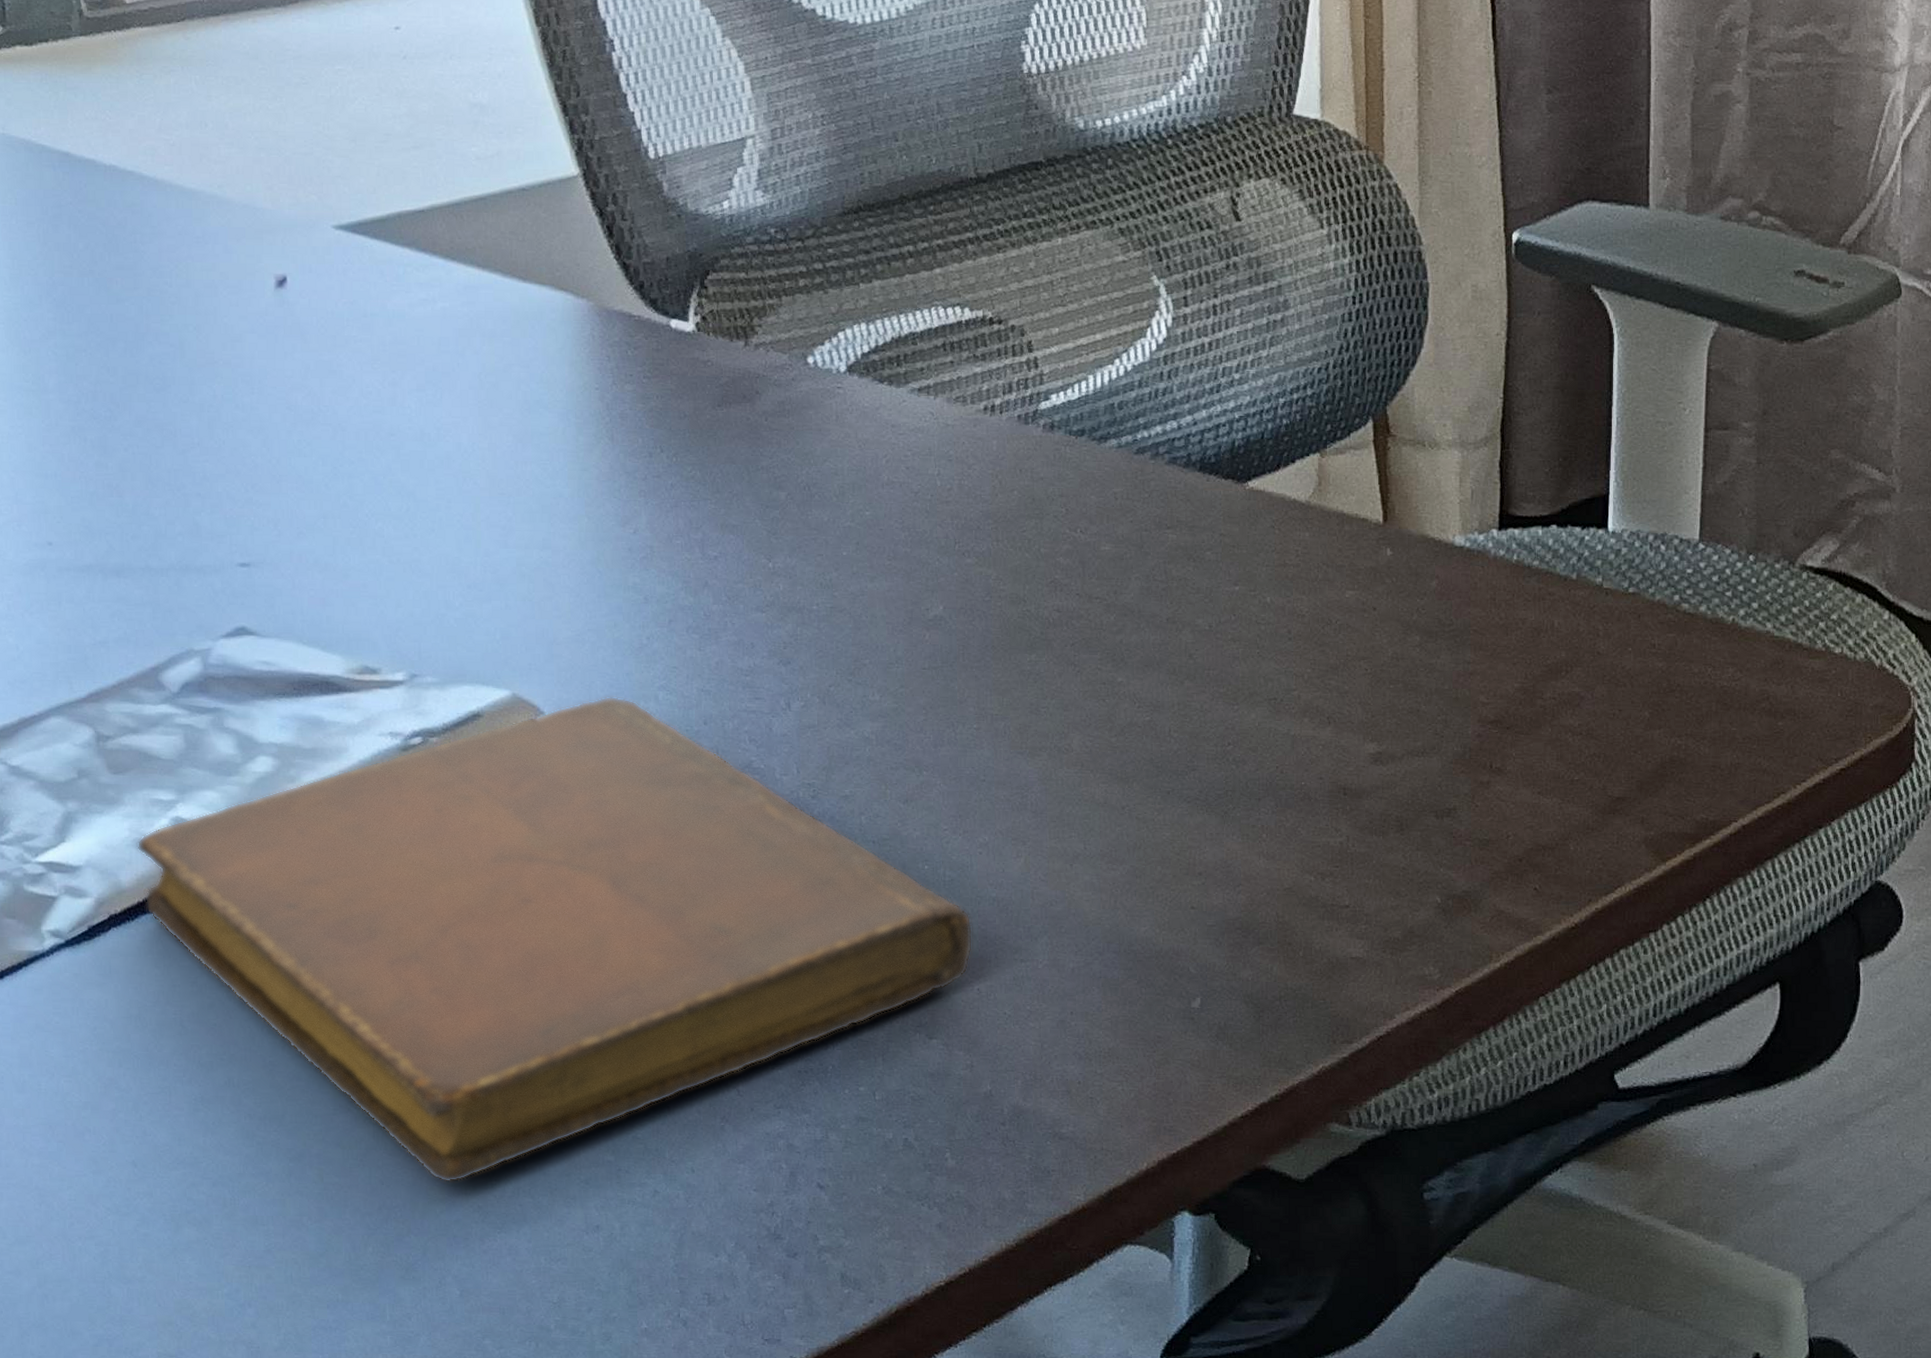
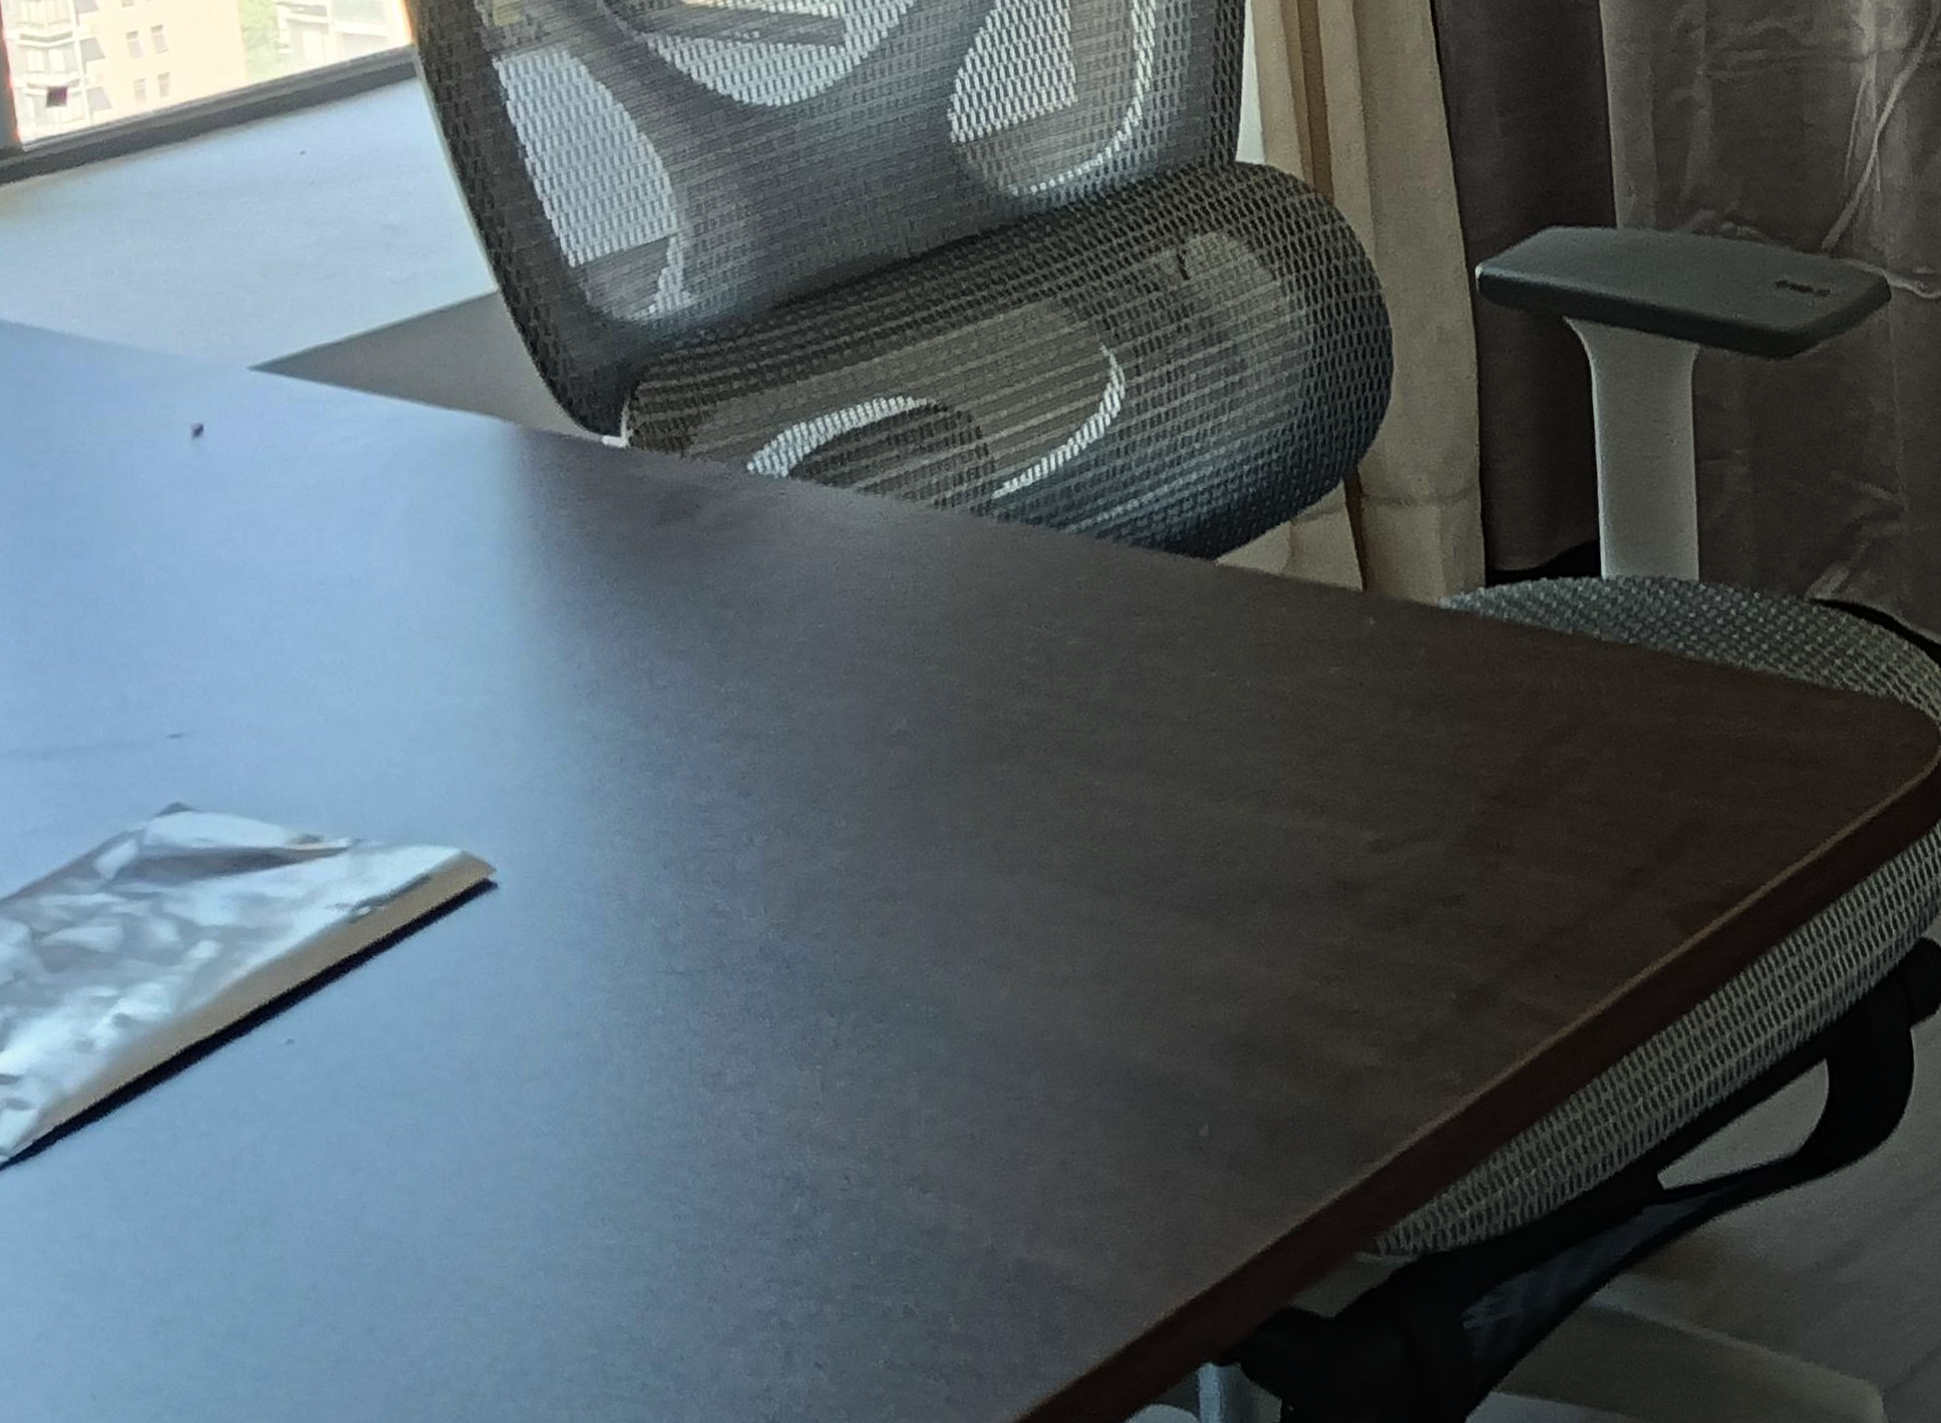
notebook: present [137,696,973,1183] -> none [79,845,963,1393]

